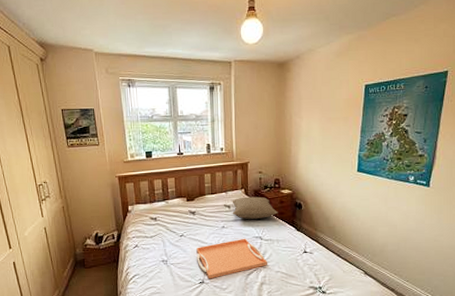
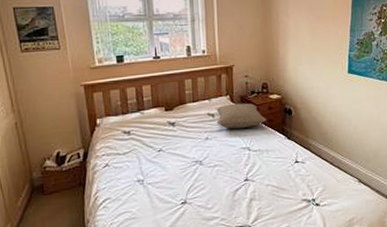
serving tray: present [196,238,267,280] -> none [177,150,257,199]

